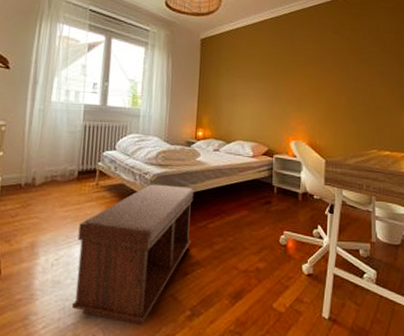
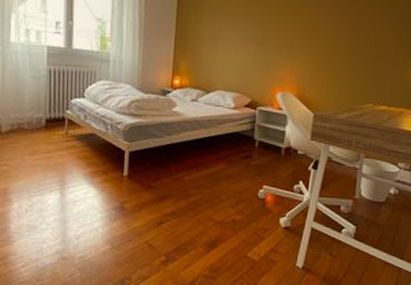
bench: present [71,184,194,326] -> none [48,134,170,268]

